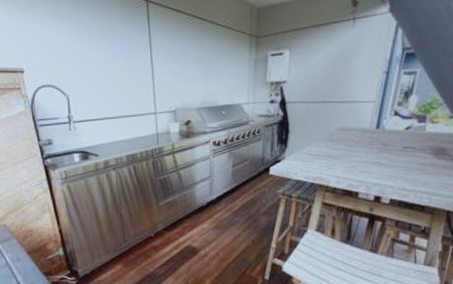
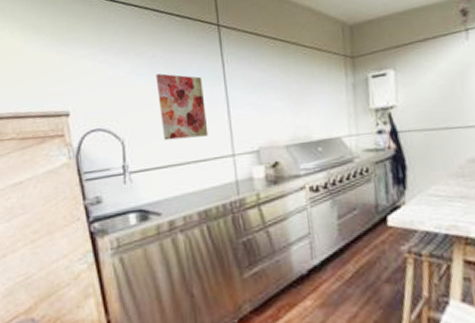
wall art: none [94,41,136,98] -> present [156,73,209,141]

